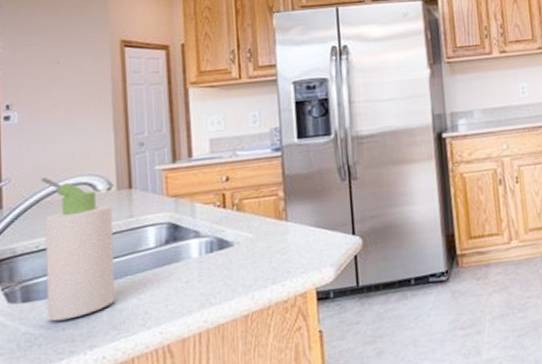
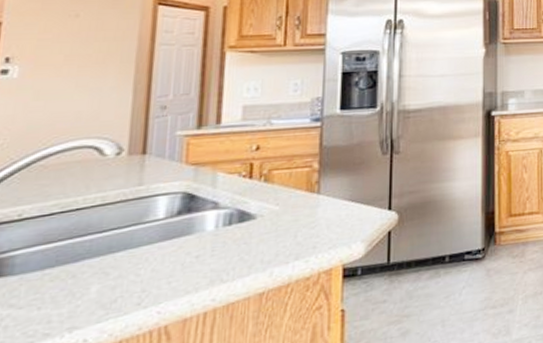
bottle: present [40,177,116,322] -> none [21,138,119,300]

